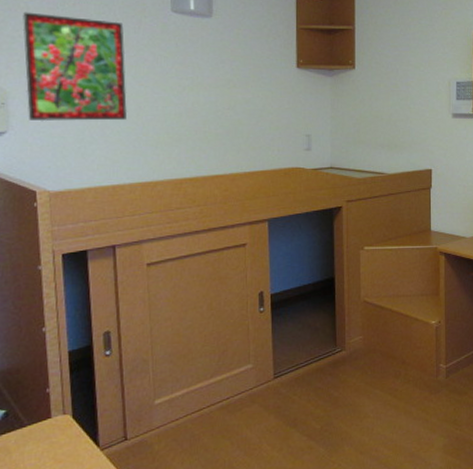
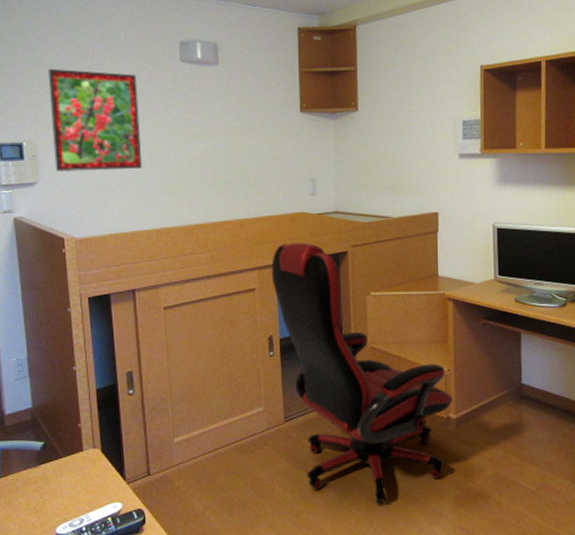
office chair: none [263,197,444,458] -> present [271,242,454,505]

